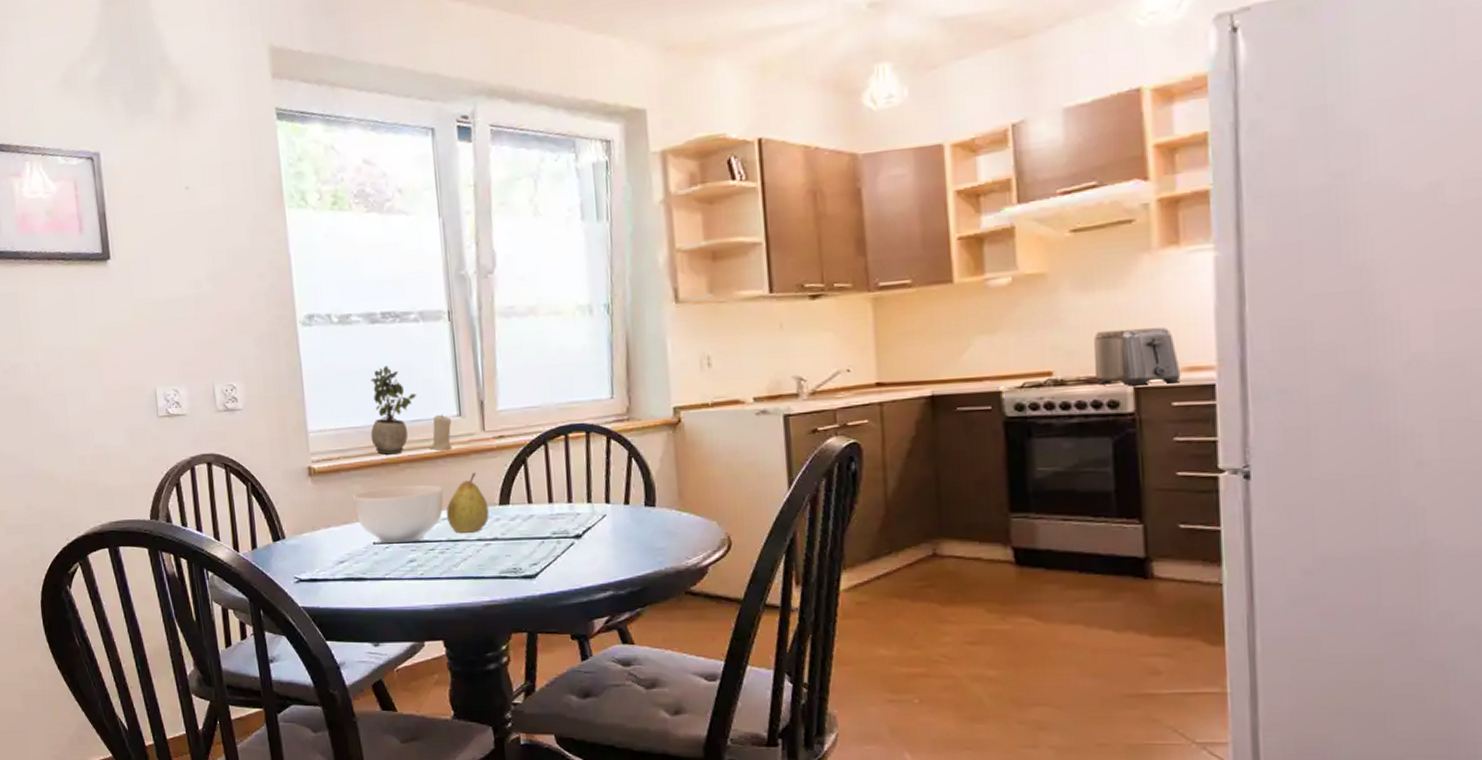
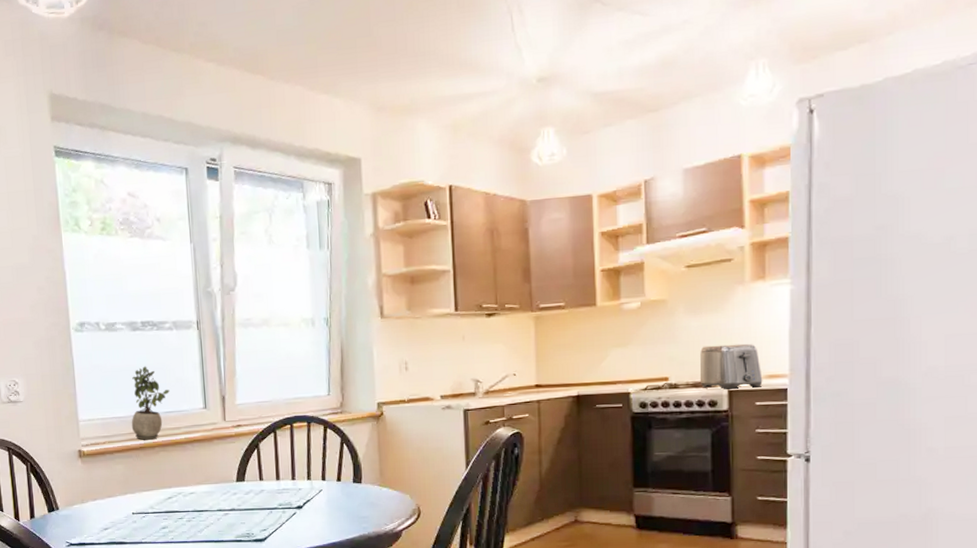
bowl: present [352,484,444,544] -> none [115,465,191,514]
candle: present [429,414,453,452] -> none [179,407,199,438]
fruit: present [446,472,489,533] -> none [192,454,228,505]

